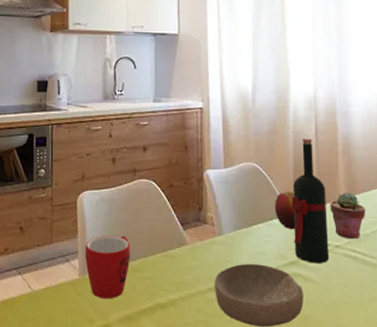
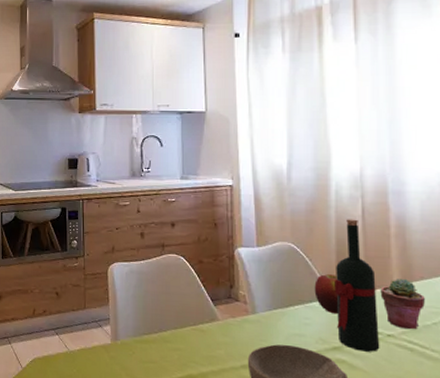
mug: present [85,236,130,300] -> none [117,305,160,366]

